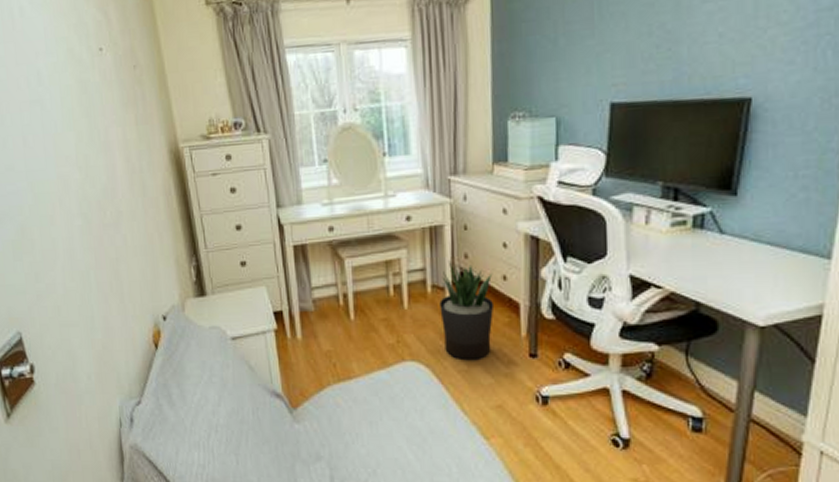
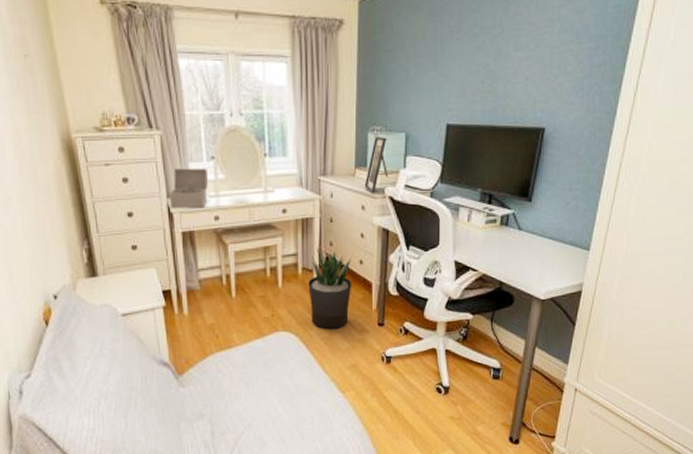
jewelry box: none [279,172,321,220] -> present [169,168,208,209]
picture frame: none [505,123,536,195] -> present [364,136,389,194]

